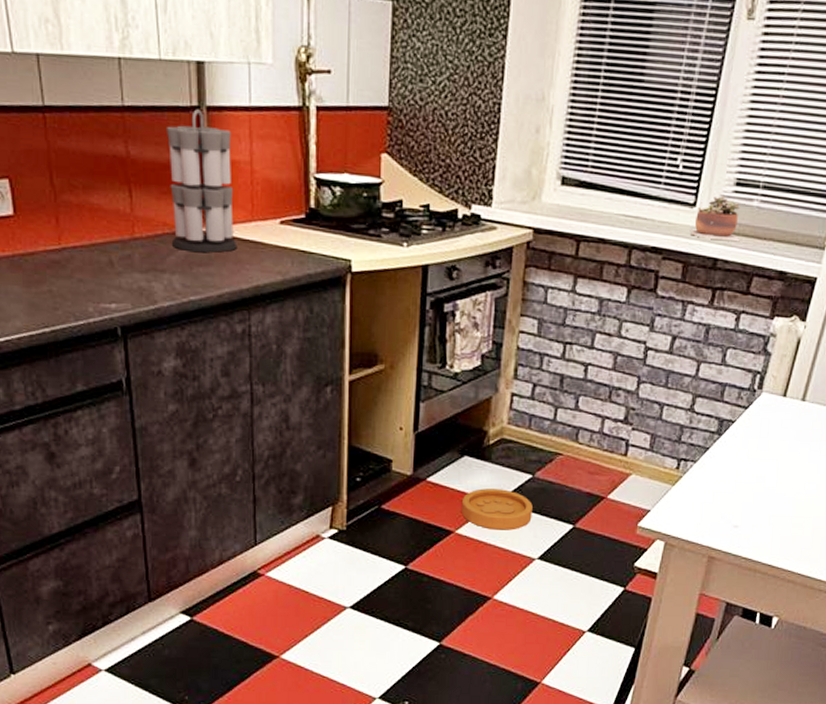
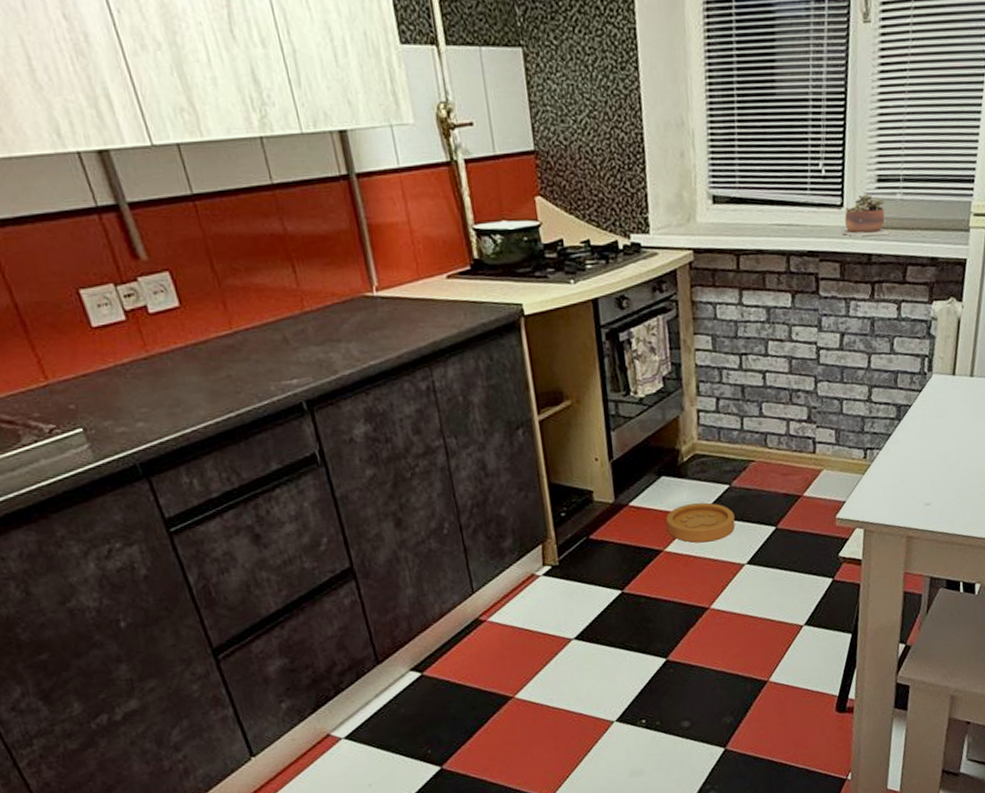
spice rack: present [165,109,238,253] -> none [318,177,409,318]

